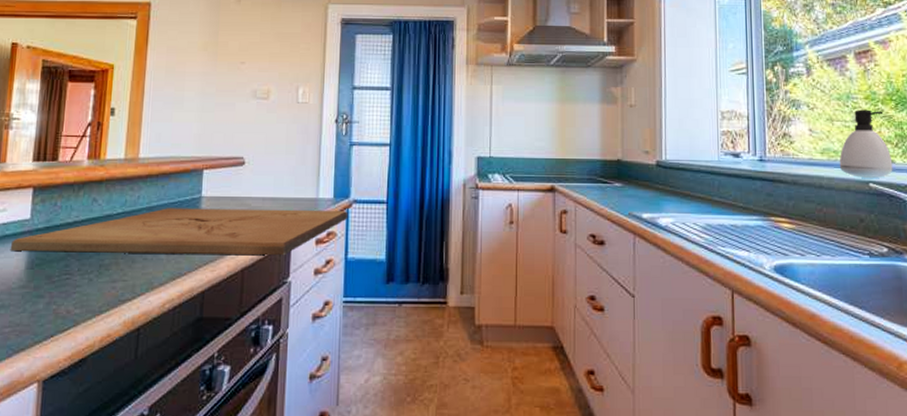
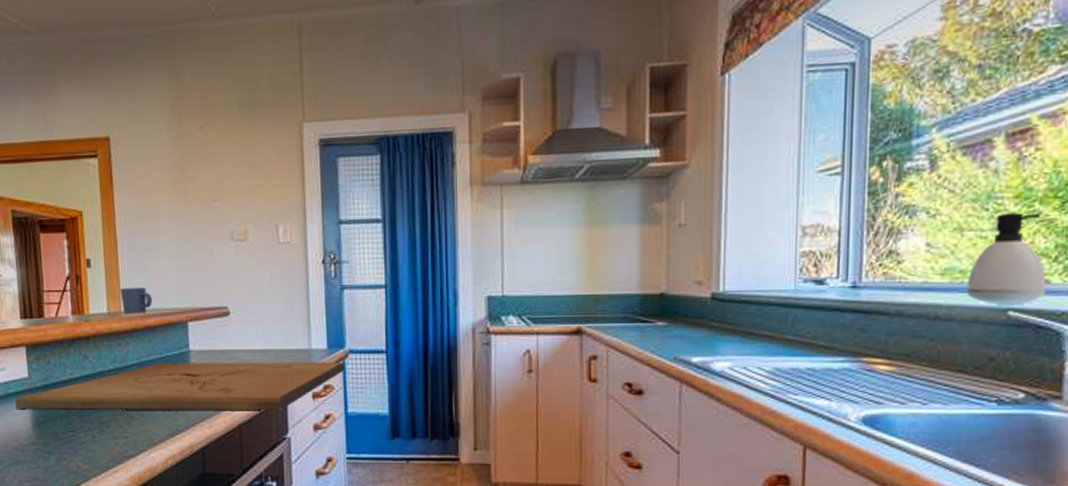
mug: none [140,136,171,161] -> present [120,288,152,315]

